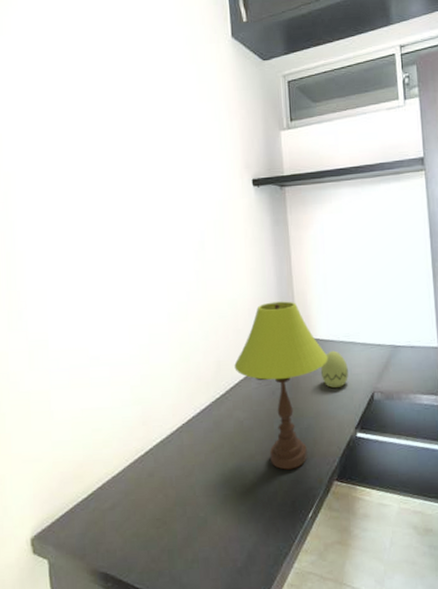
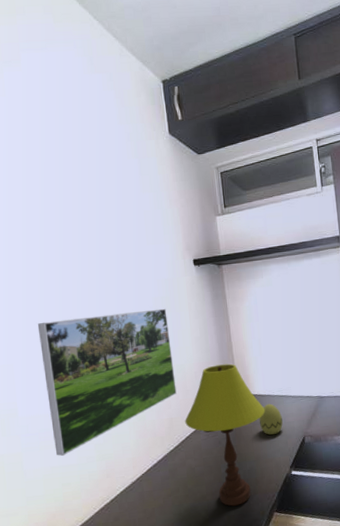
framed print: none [75,233,226,397] -> present [37,308,177,456]

